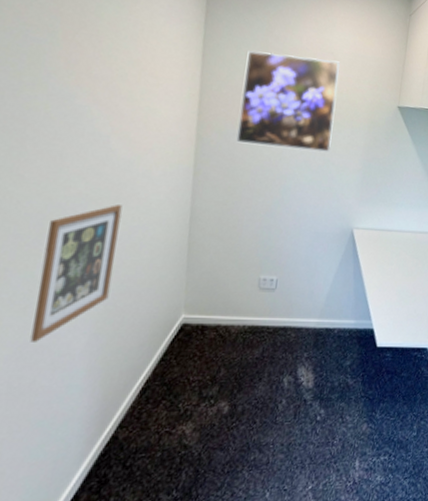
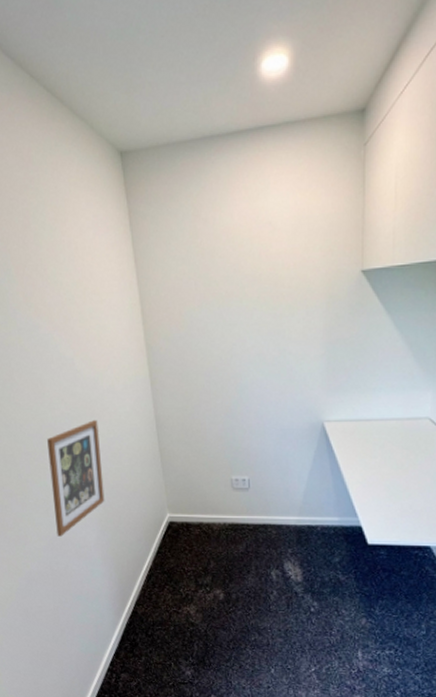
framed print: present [235,51,340,153] -> none [178,231,286,346]

